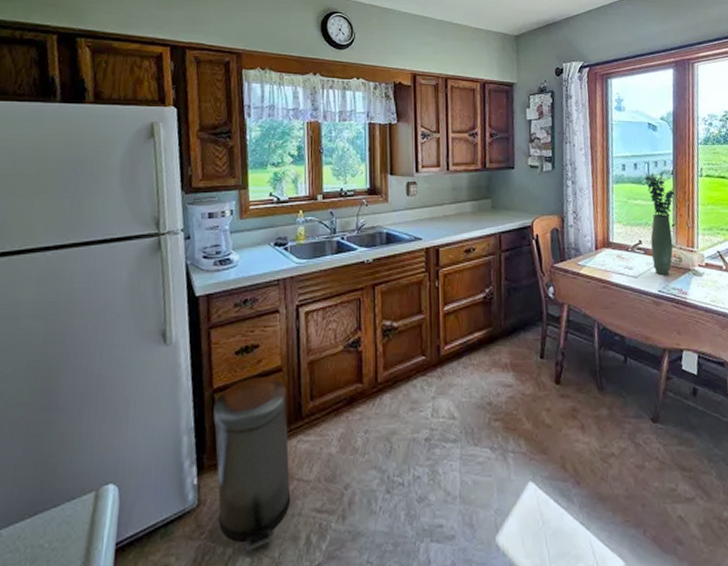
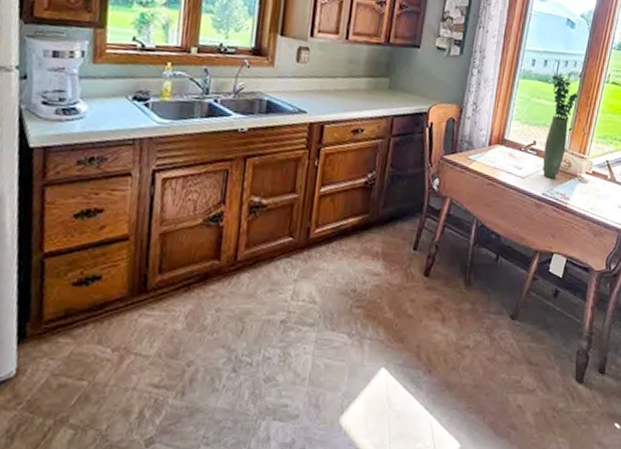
pedal bin: present [213,377,290,551] -> none [40,244,133,423]

